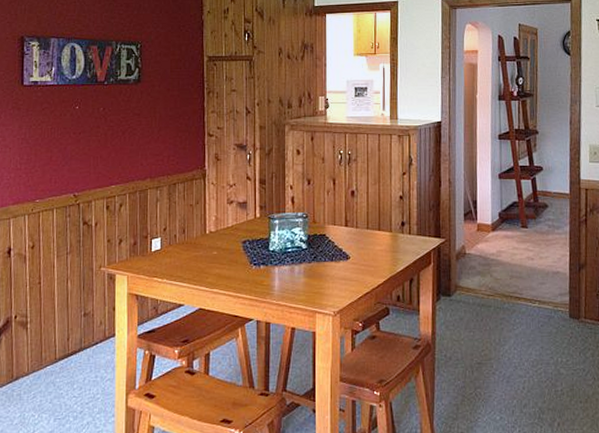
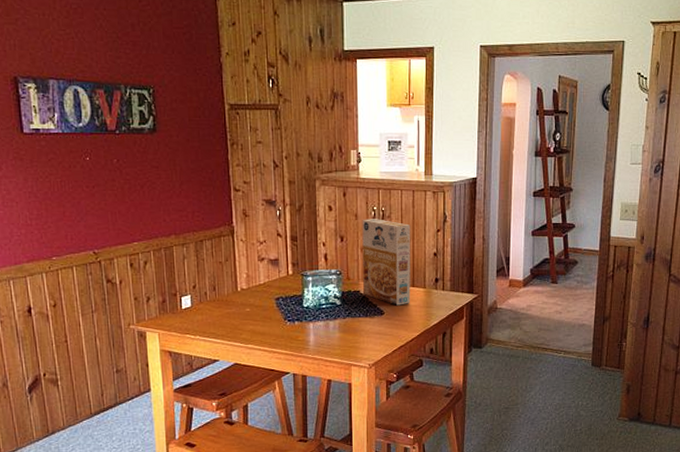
cereal box: none [329,162,377,250] -> present [362,219,411,306]

